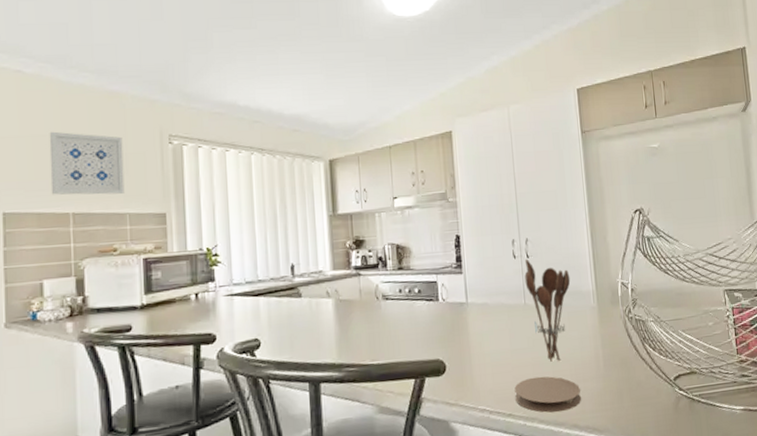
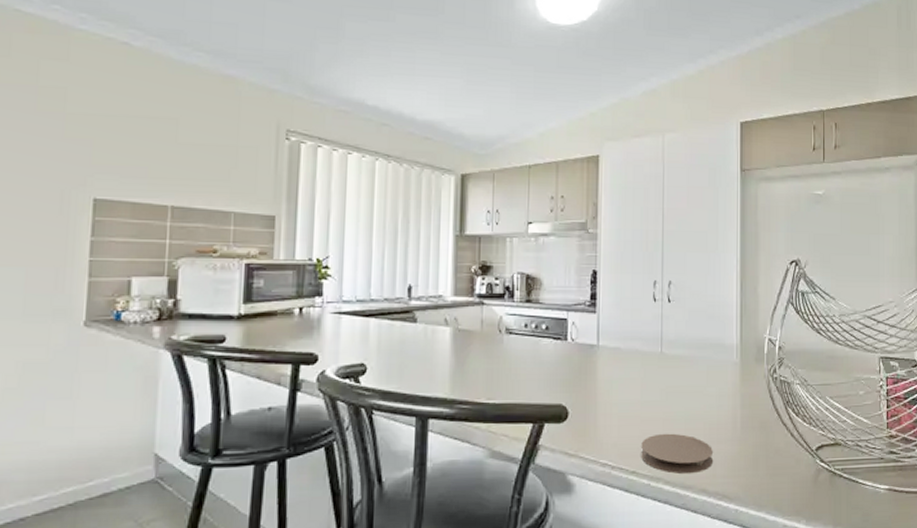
wall art: present [49,131,125,195] -> none [149,113,235,190]
utensil holder: present [524,259,571,362] -> none [664,303,714,418]

